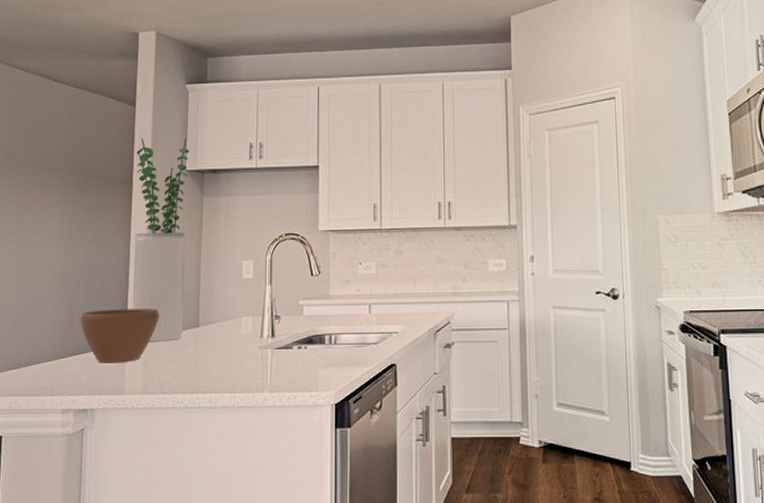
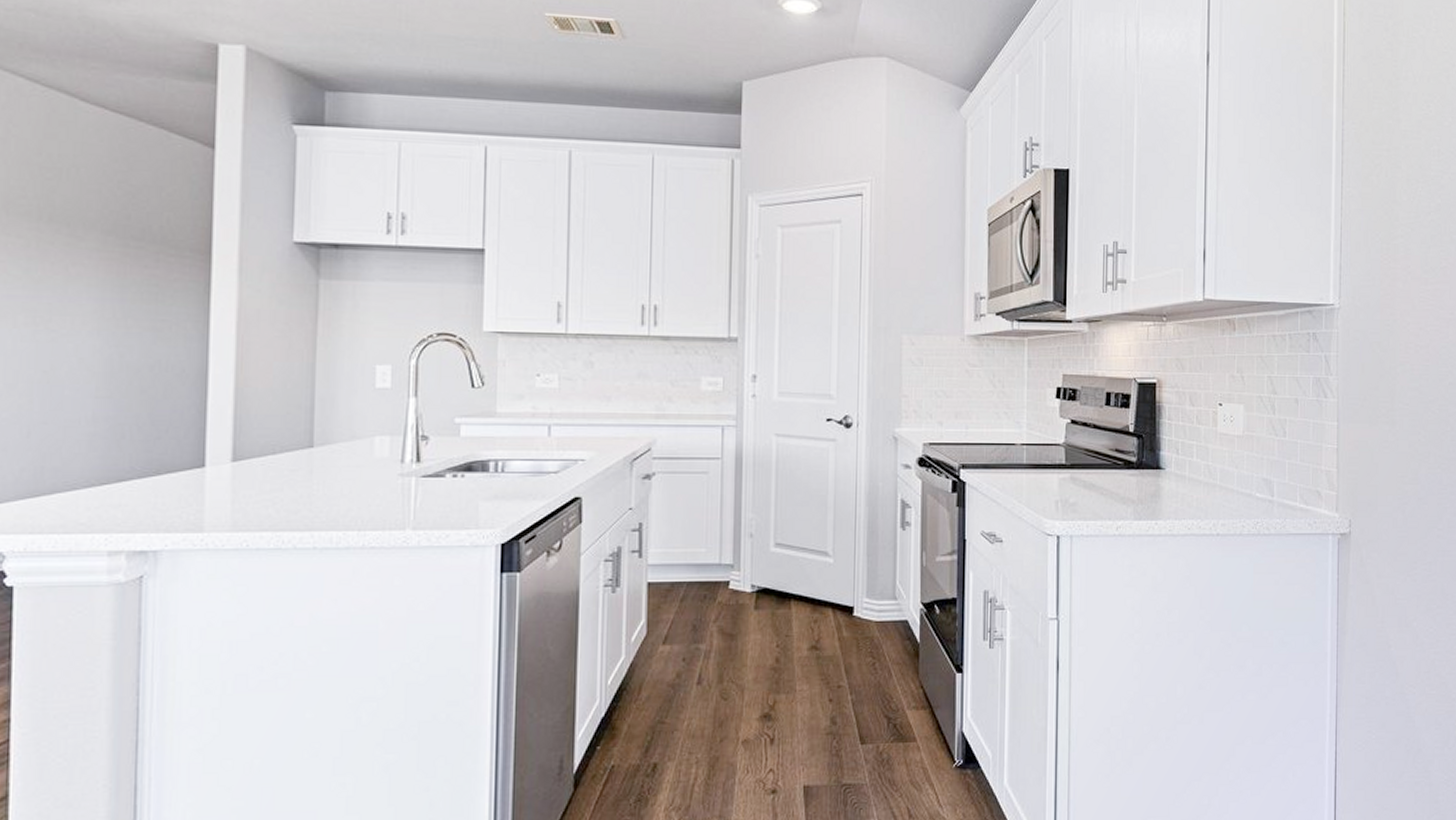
bowl: present [80,308,160,363] -> none [133,420,255,492]
vase: present [132,138,190,342] -> none [213,193,299,465]

